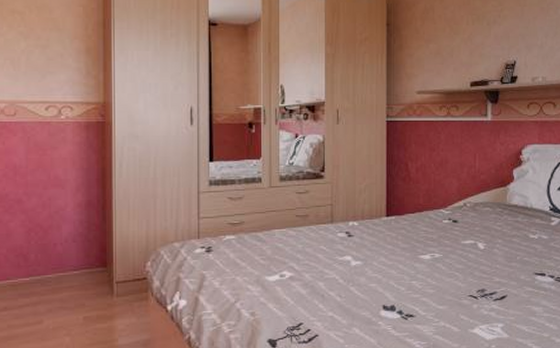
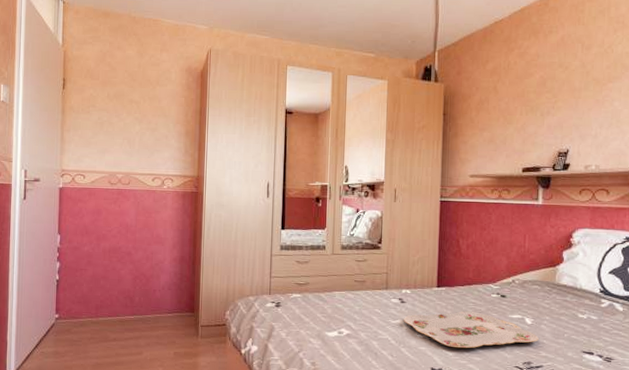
serving tray: none [352,240,492,282] -> present [404,311,539,349]

